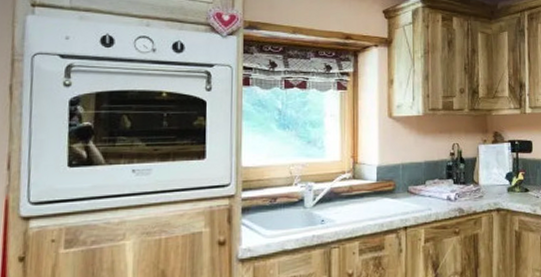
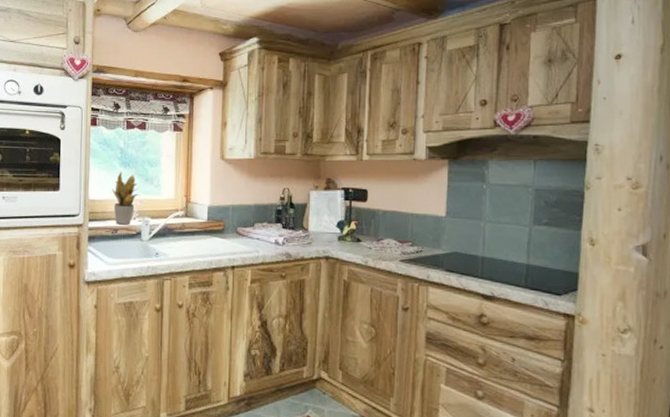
potted plant: none [270,135,302,192] -> present [112,172,140,225]

